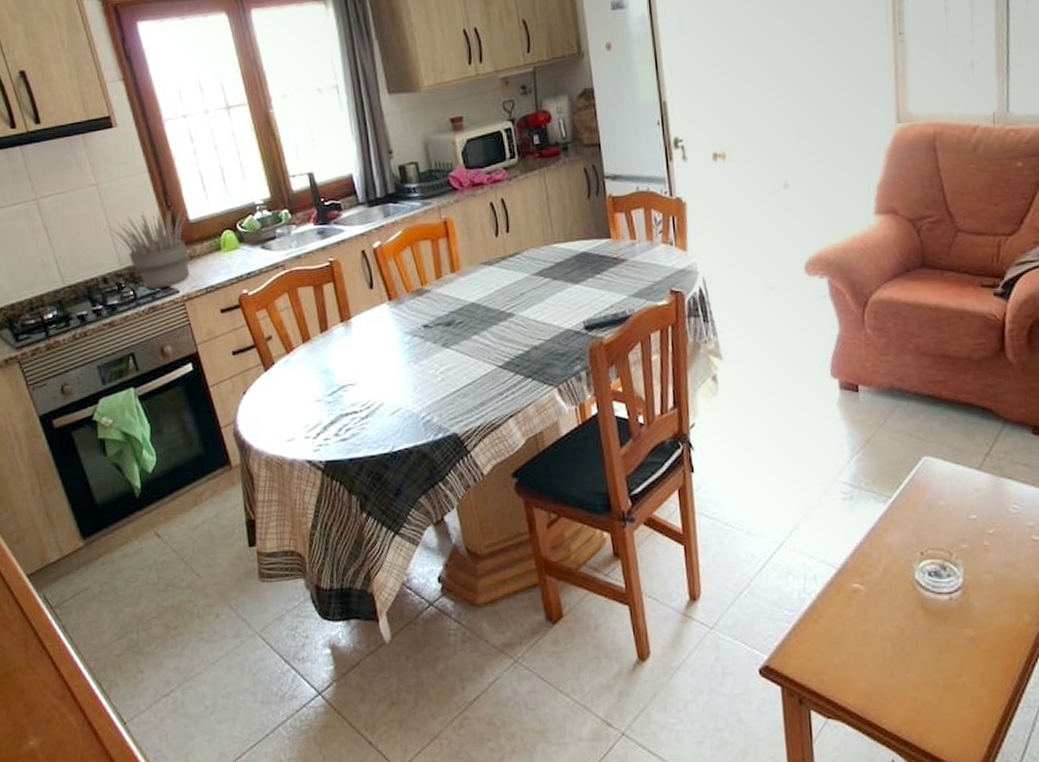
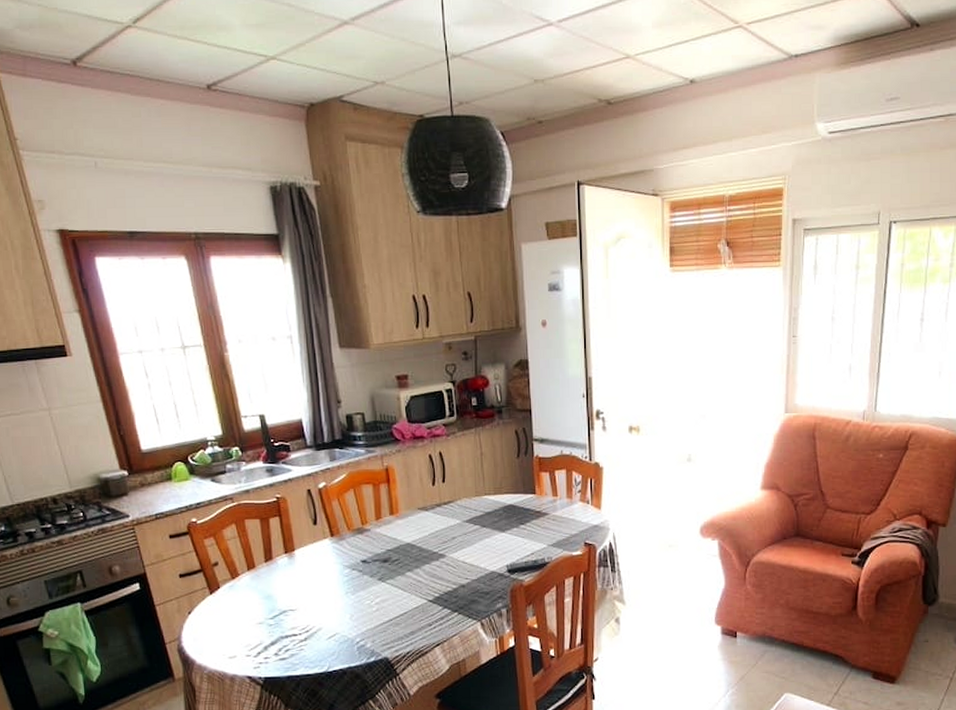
potted plant: present [100,207,189,289] -> none [51,437,140,512]

